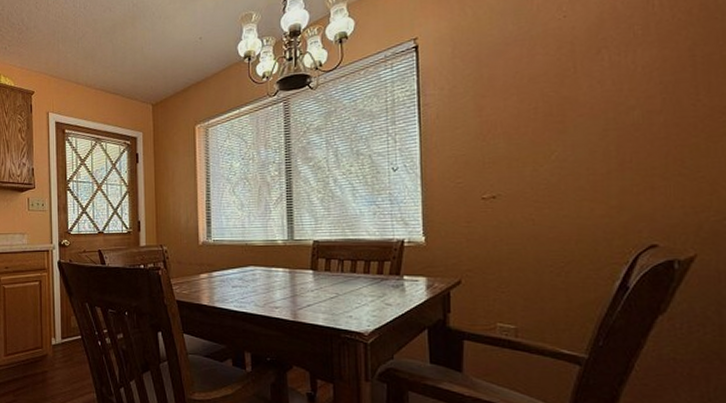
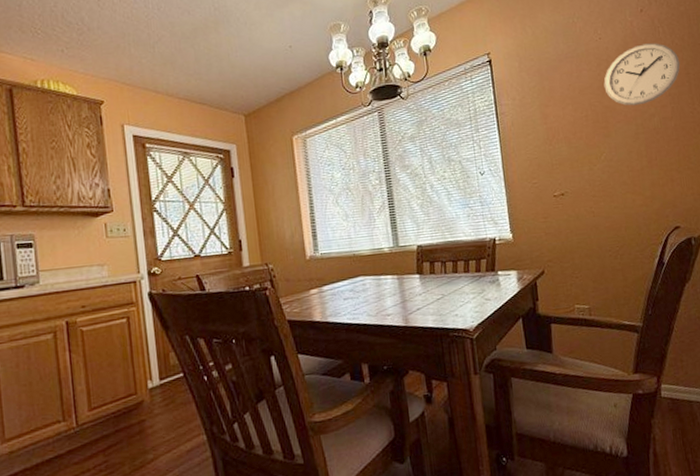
wall clock: none [564,19,682,97] -> present [603,43,681,106]

